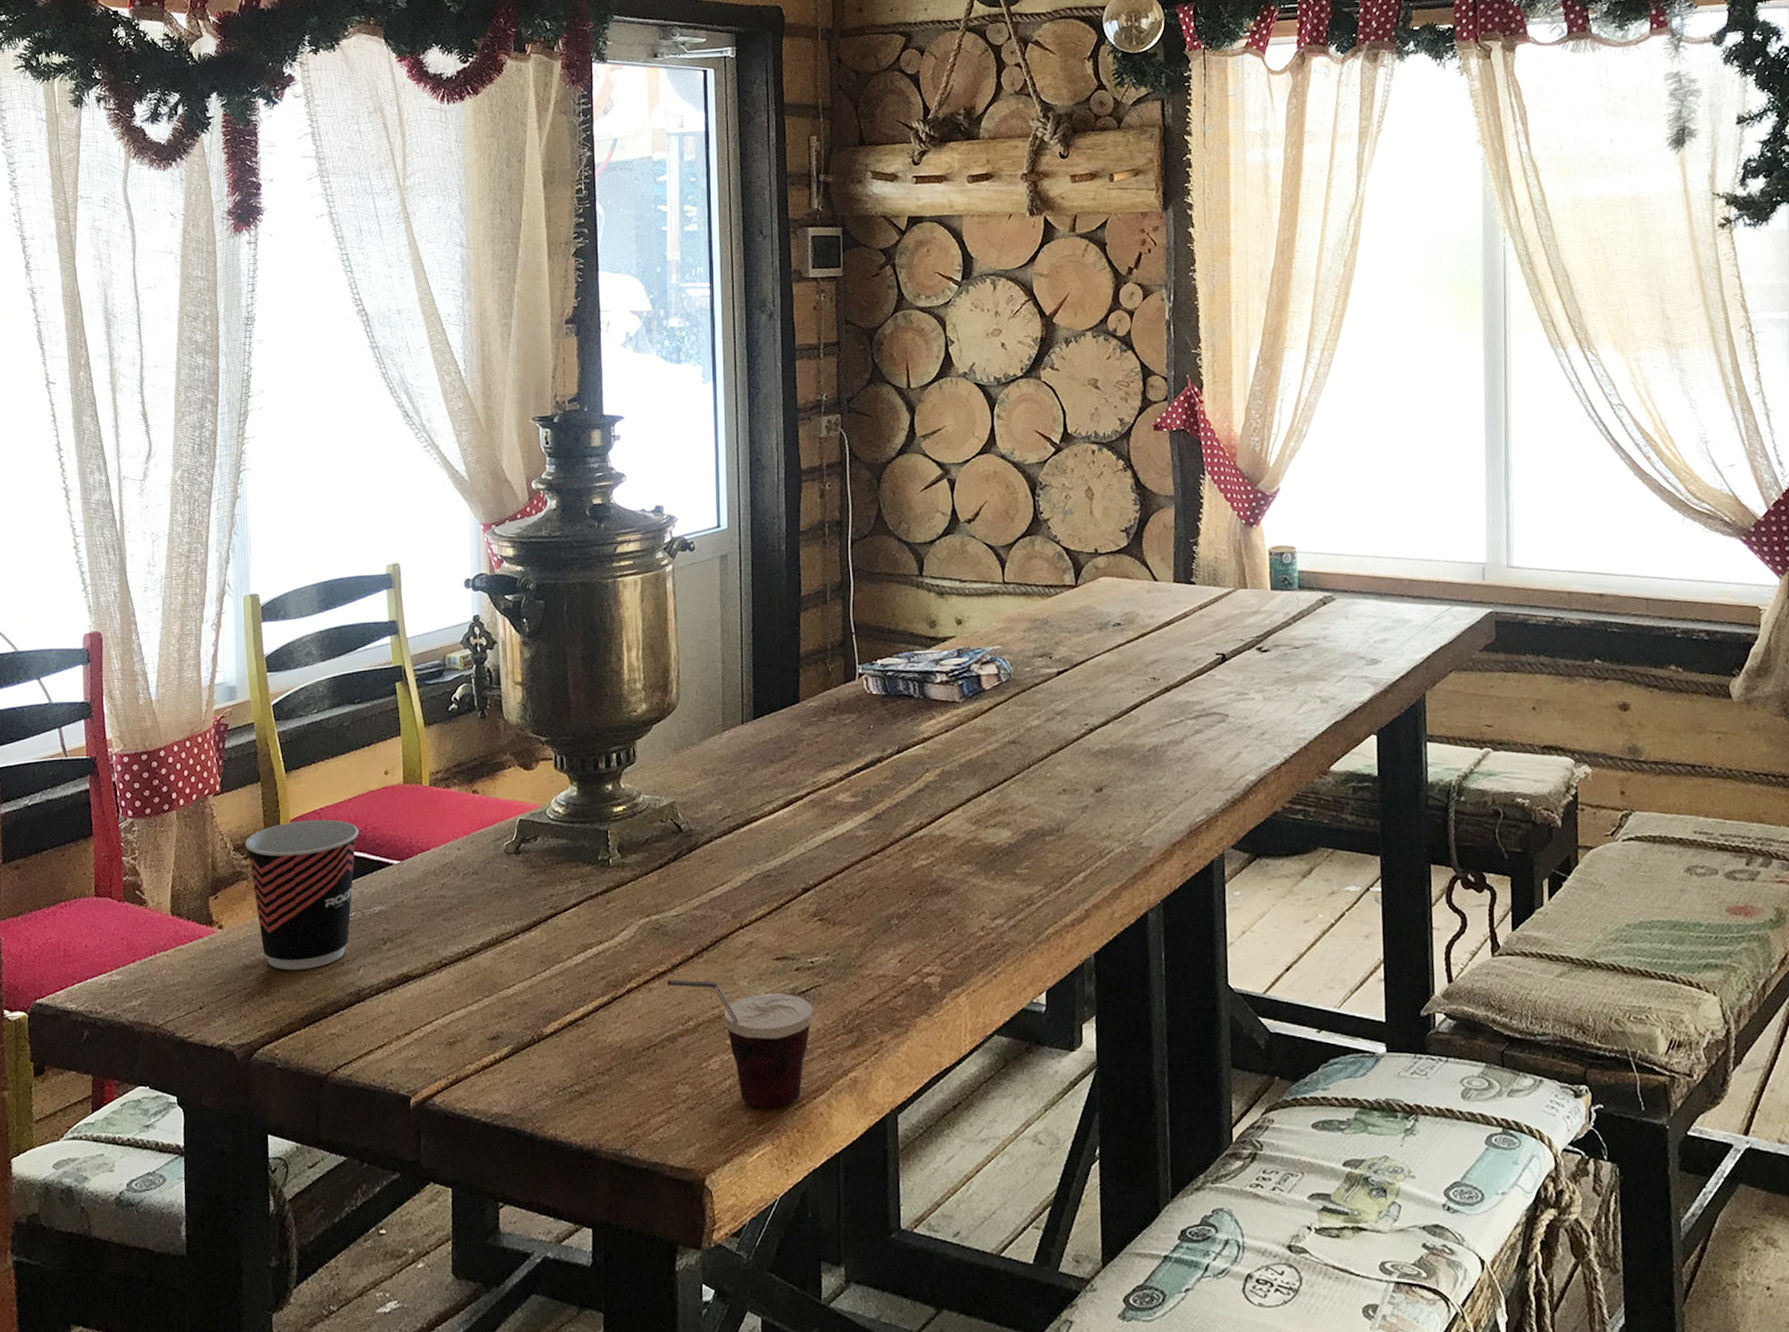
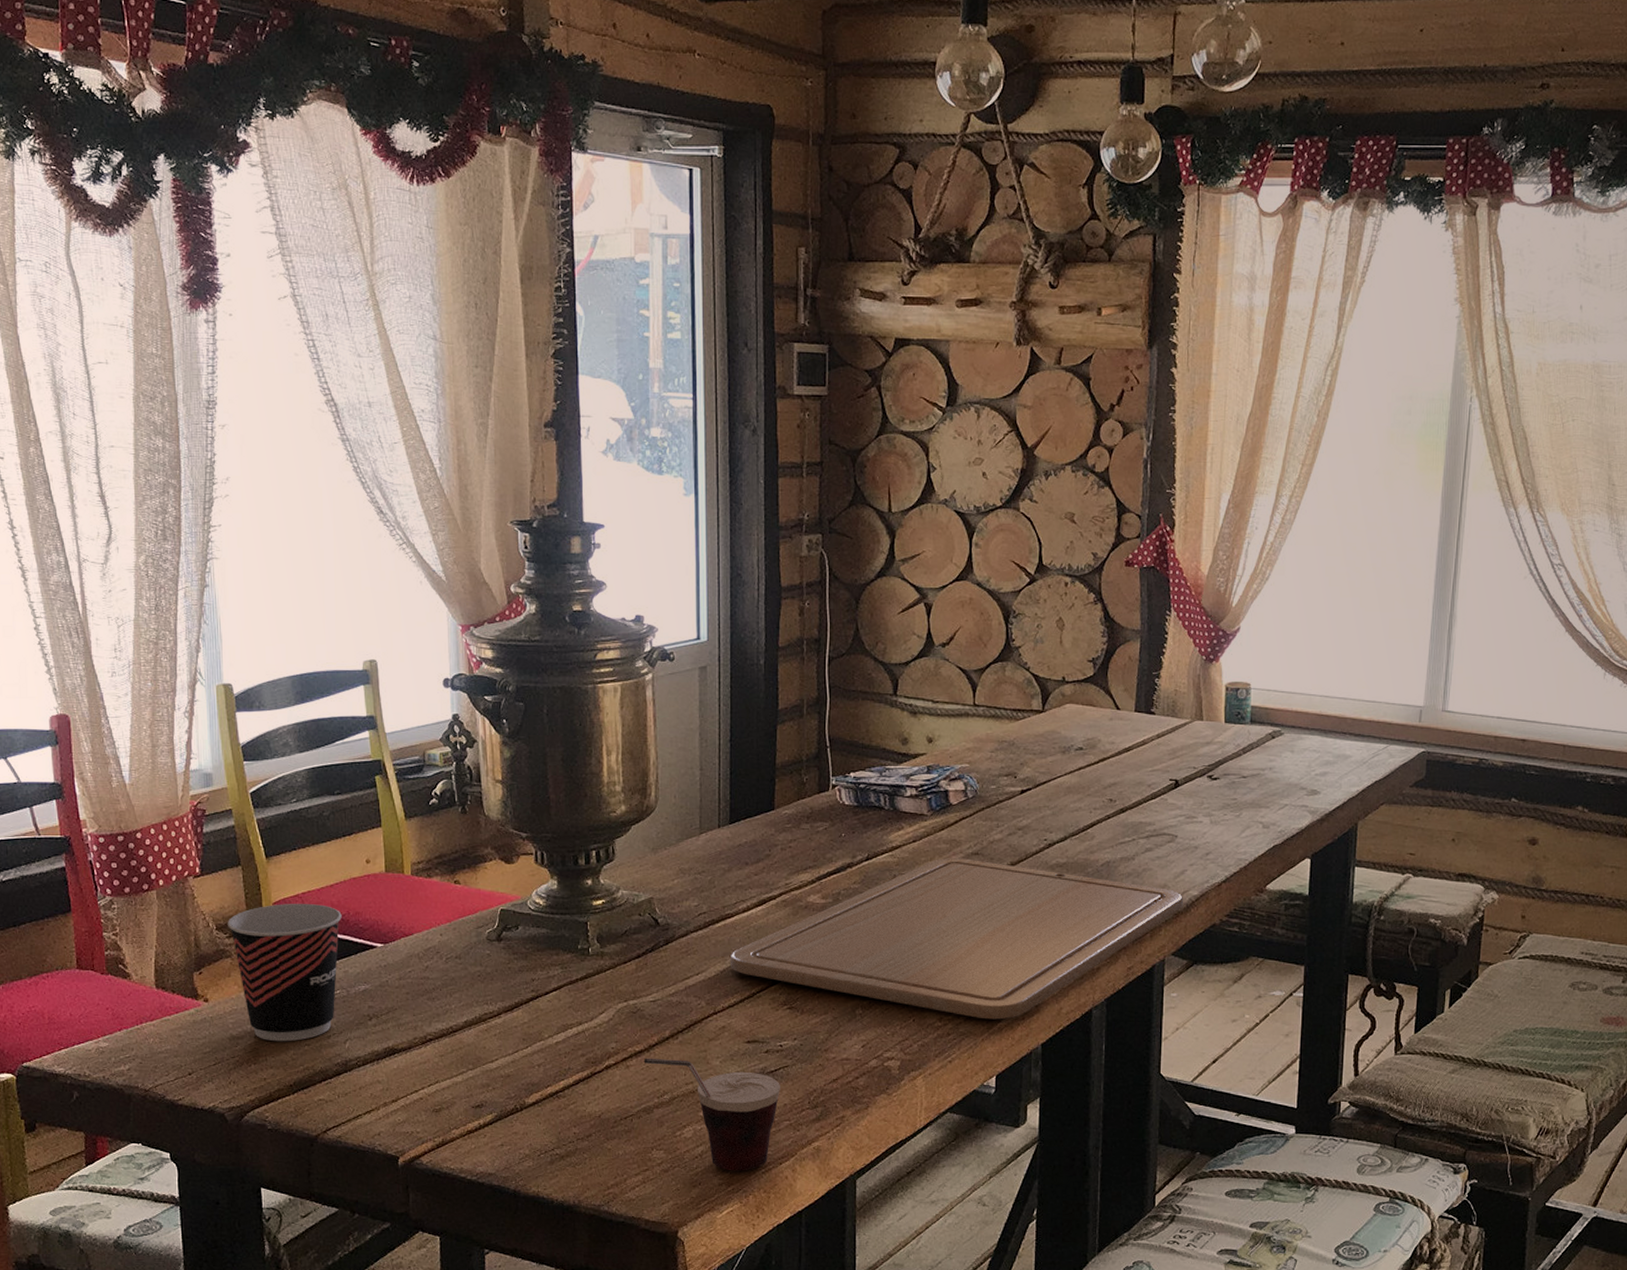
chopping board: none [757,748,1241,927] -> present [731,858,1184,1020]

